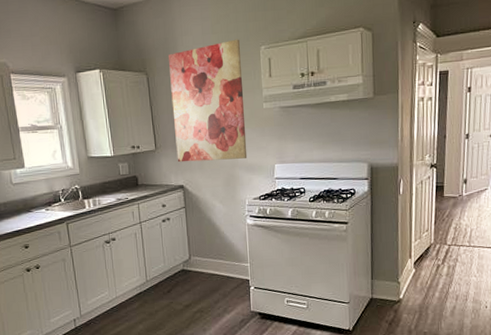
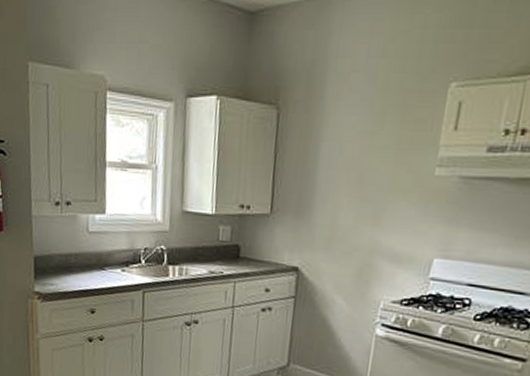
wall art: present [167,39,248,163] -> none [296,68,420,244]

